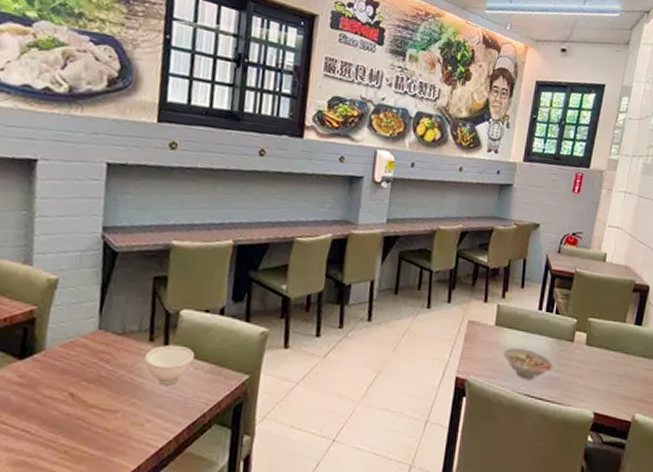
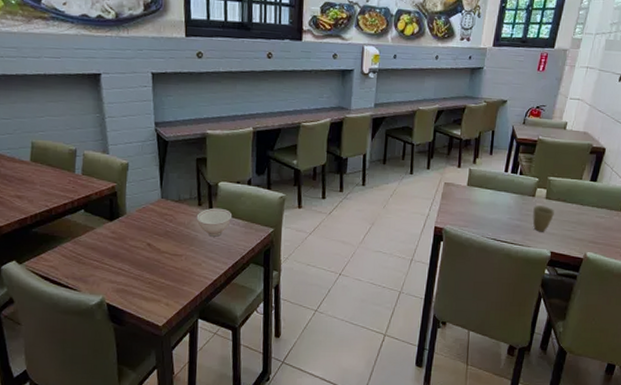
soup bowl: present [502,347,554,380] -> none [473,202,518,228]
cup: none [572,353,596,387] -> present [532,205,554,232]

